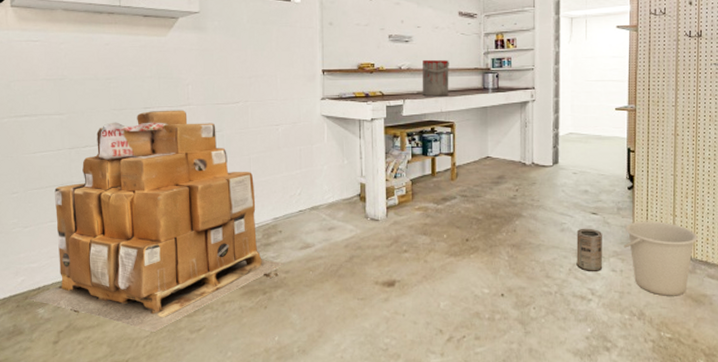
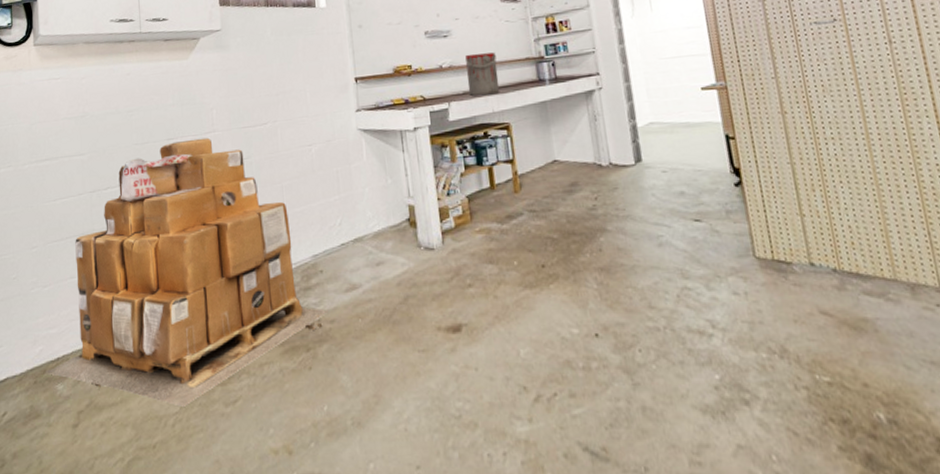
paint can: present [576,228,602,271] -> none [678,239,720,297]
bucket: present [623,221,698,296] -> none [739,224,840,324]

